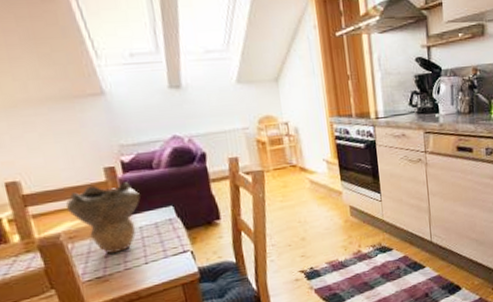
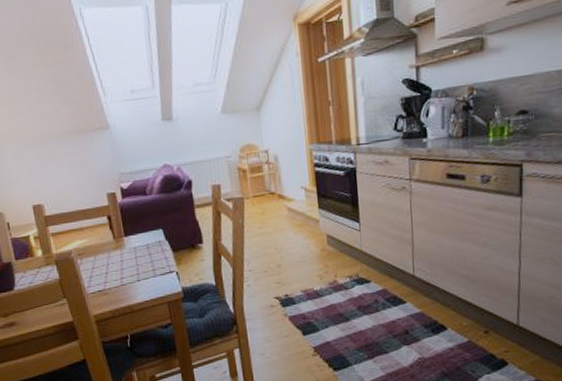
decorative bowl: present [65,182,141,254] -> none [76,206,135,270]

